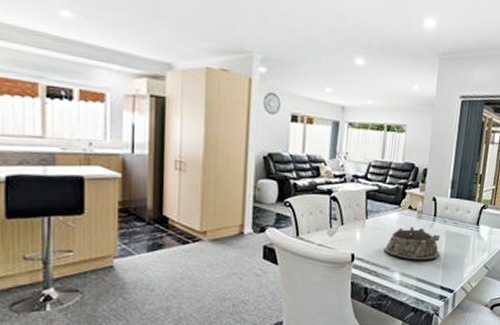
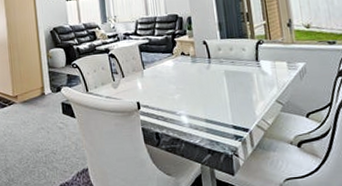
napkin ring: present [383,227,441,261] -> none [166,71,224,103]

